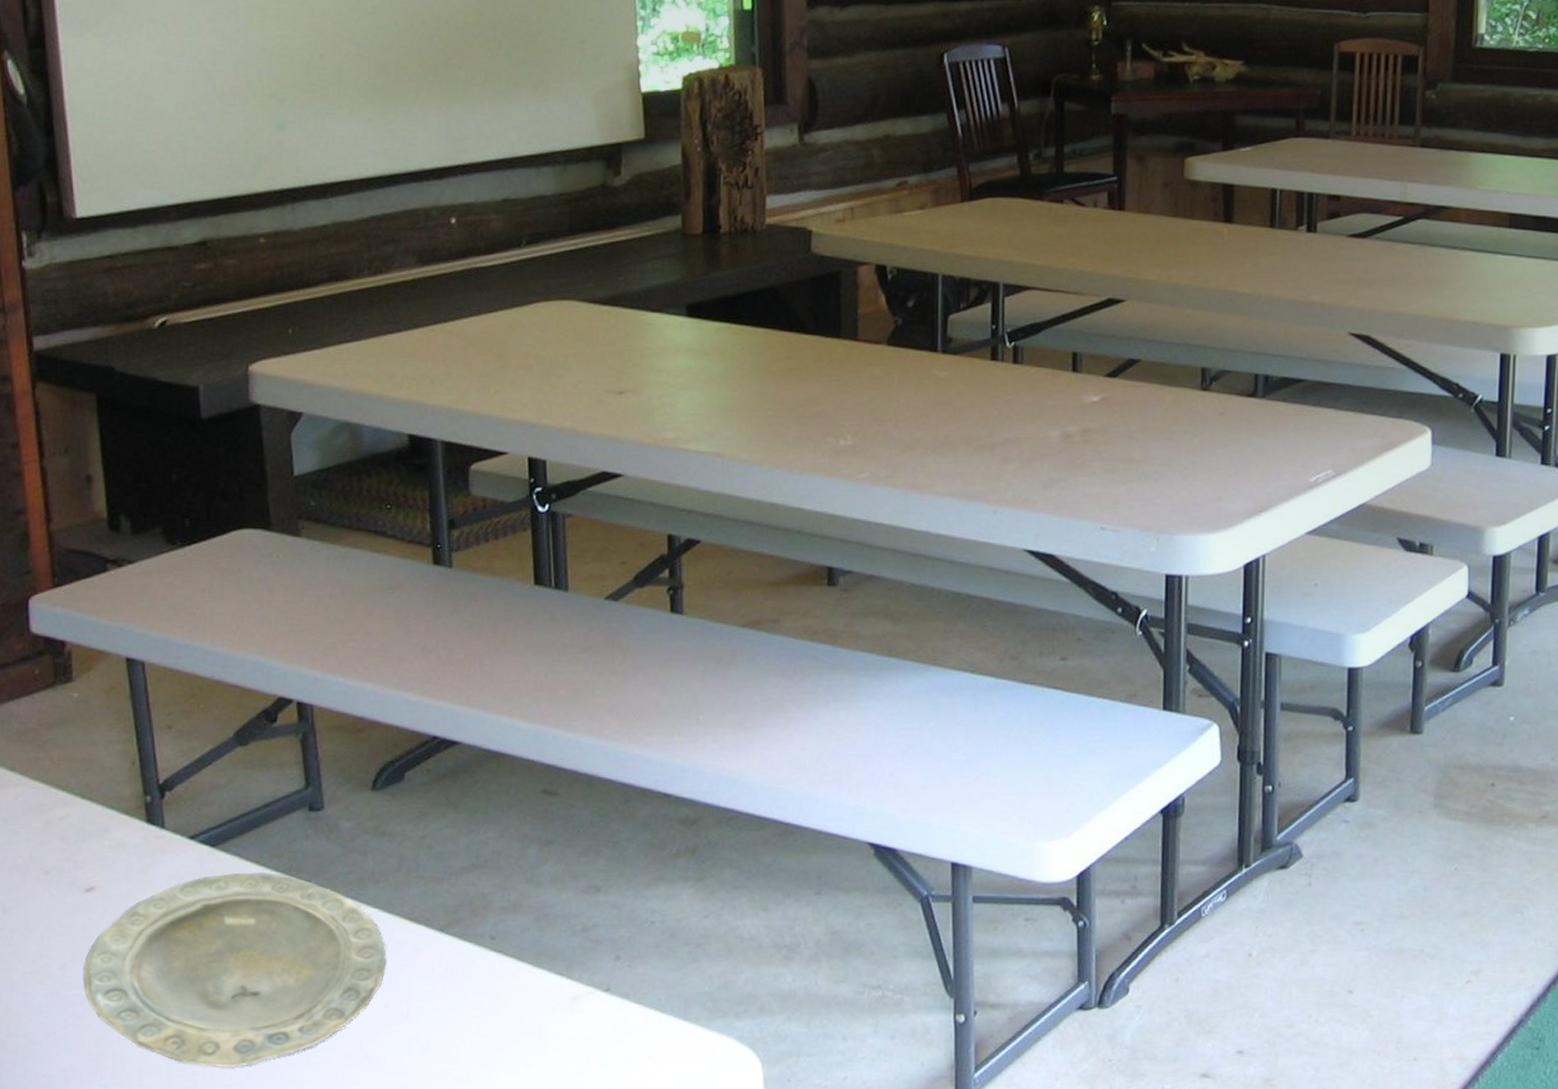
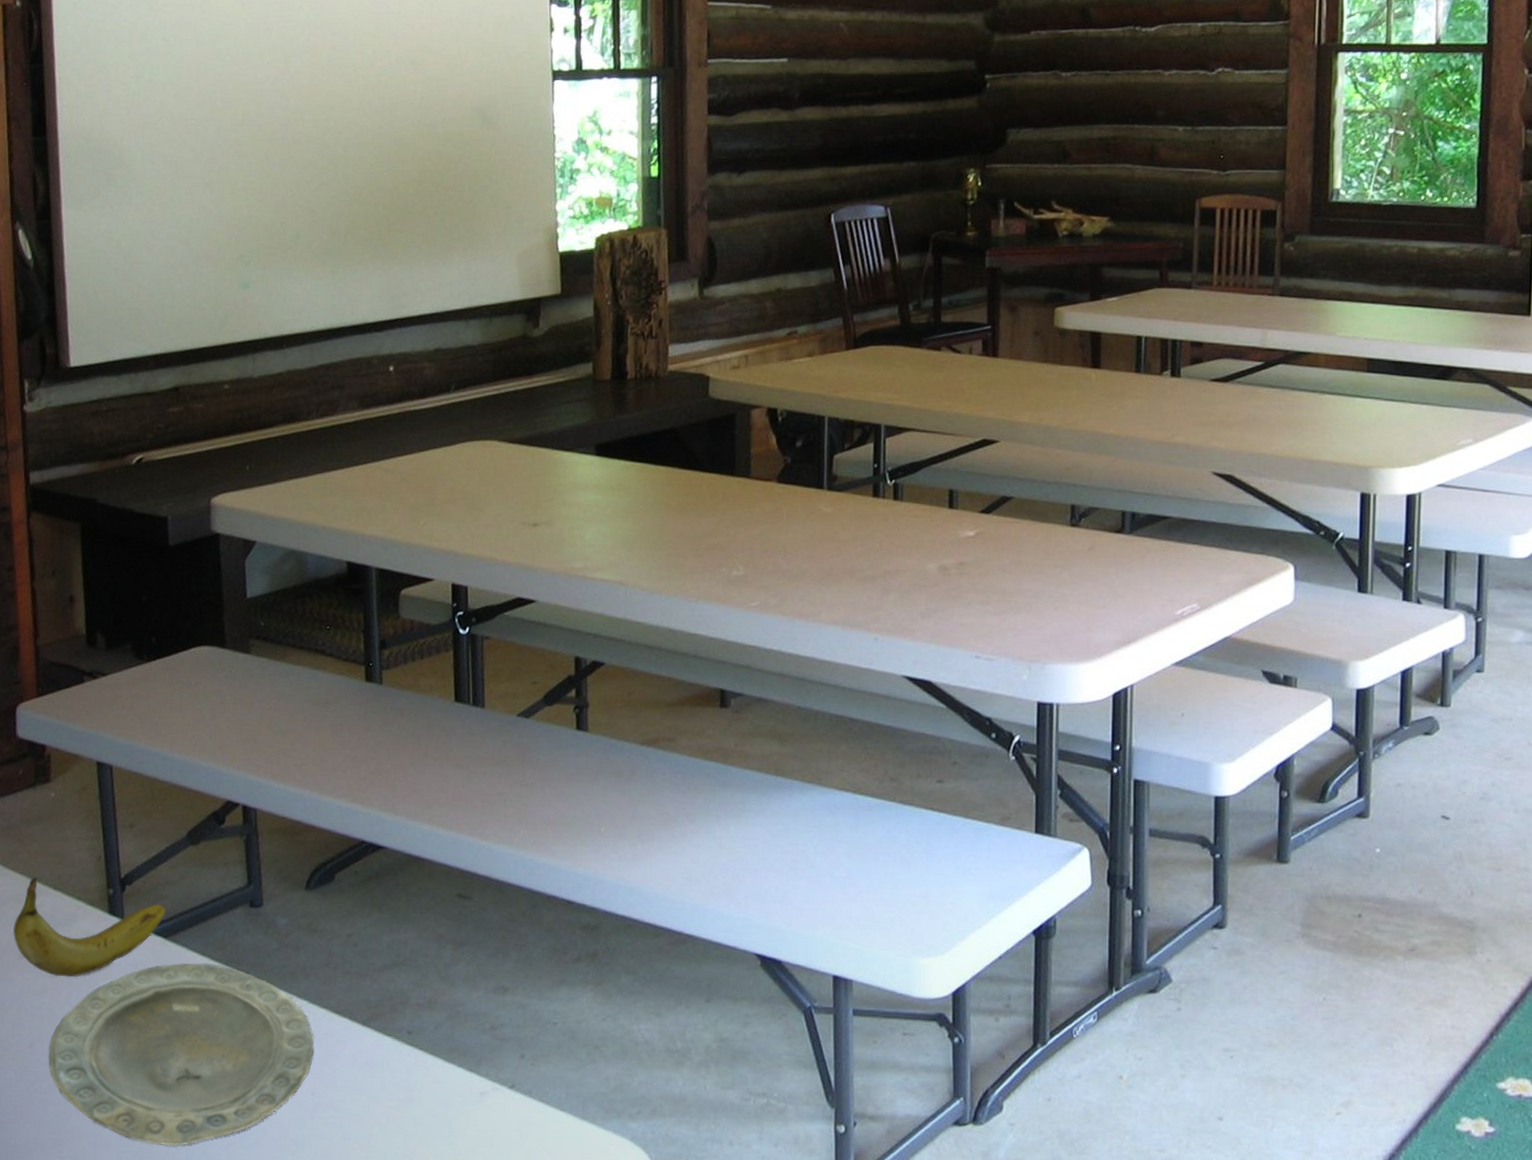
fruit: none [36,786,212,893] -> present [13,877,166,977]

